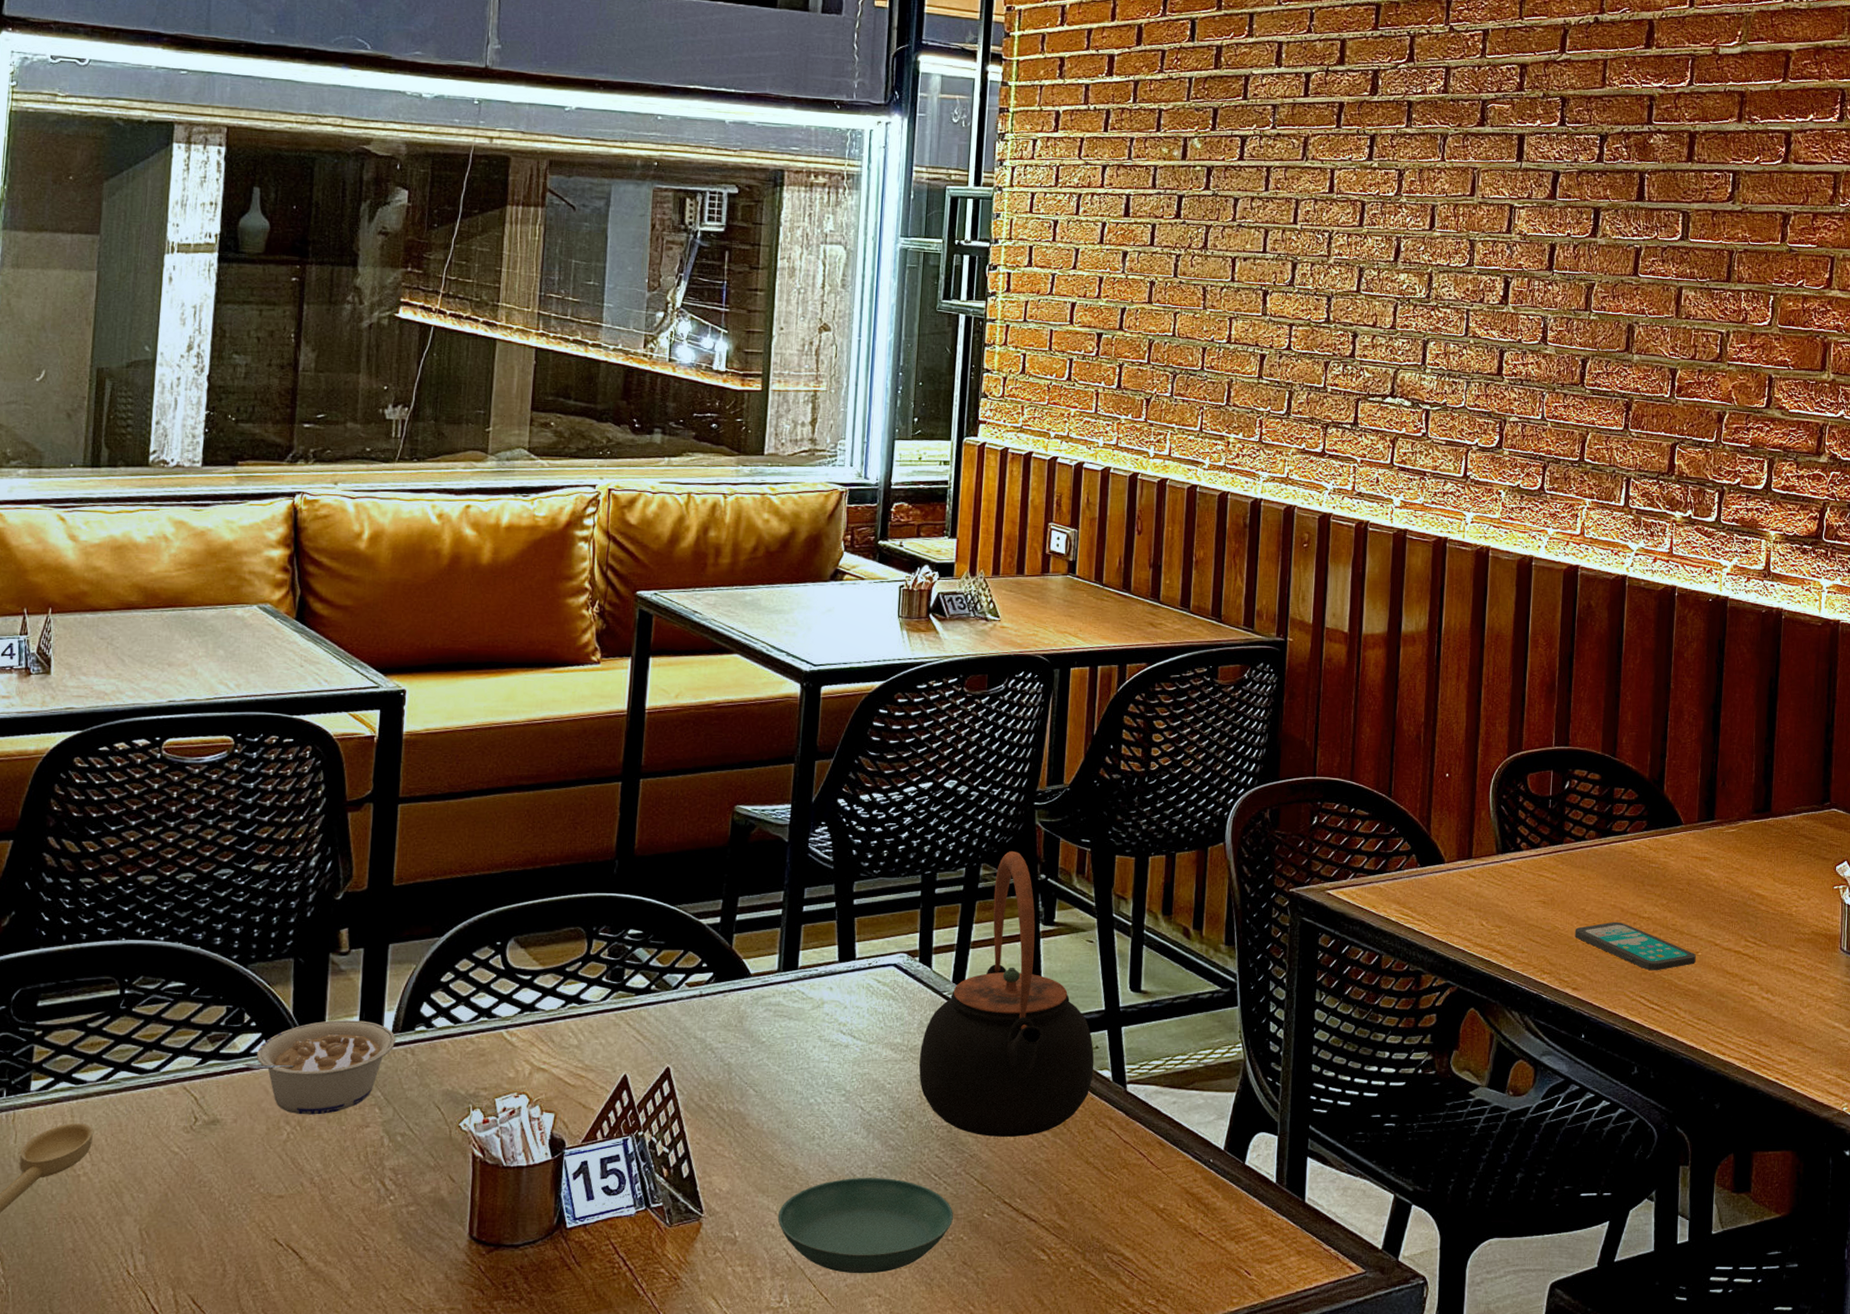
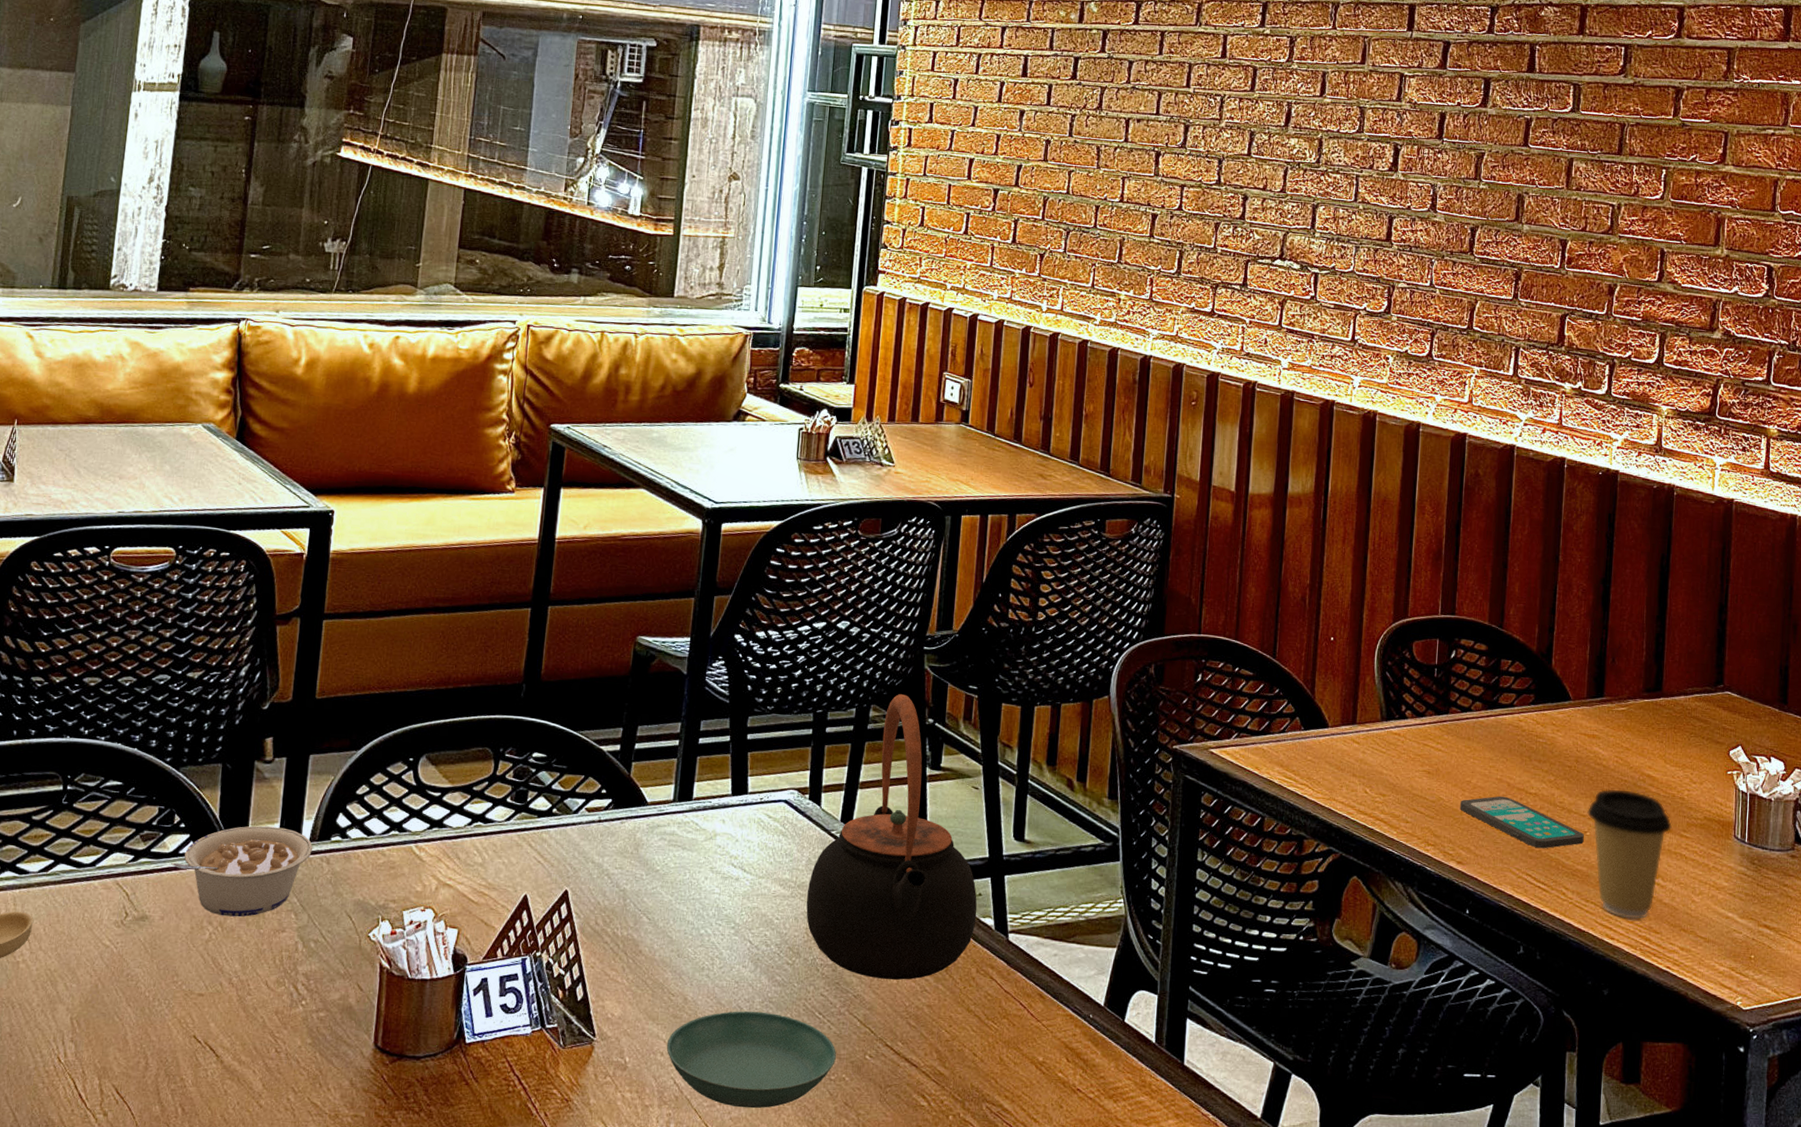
coffee cup: none [1699,909,1781,1034] -> present [1587,789,1672,919]

